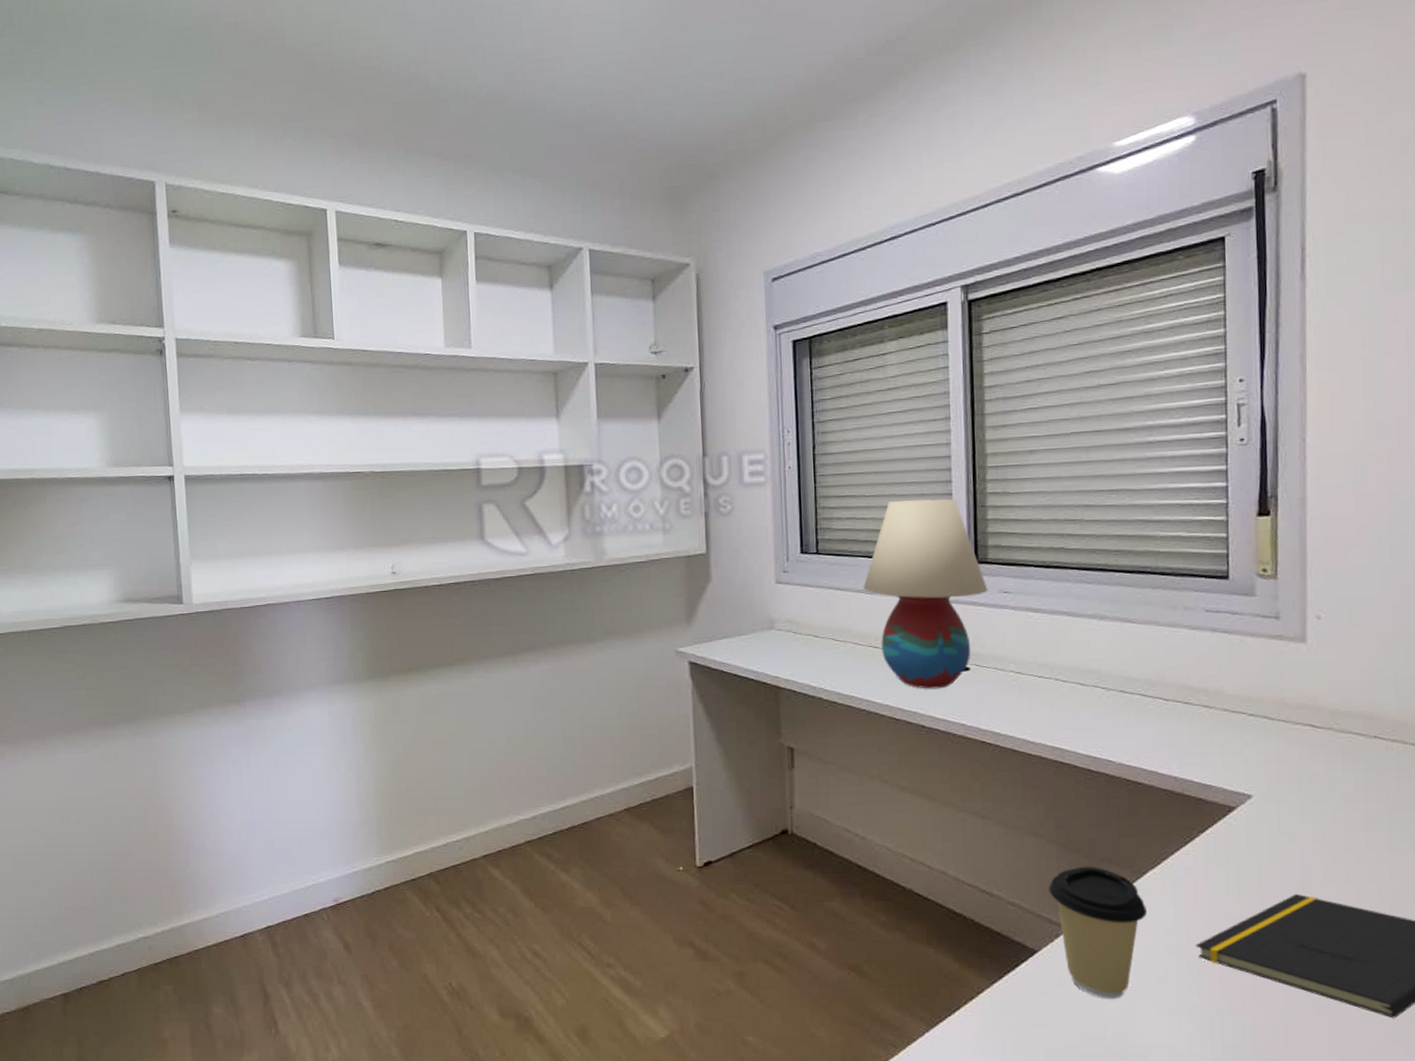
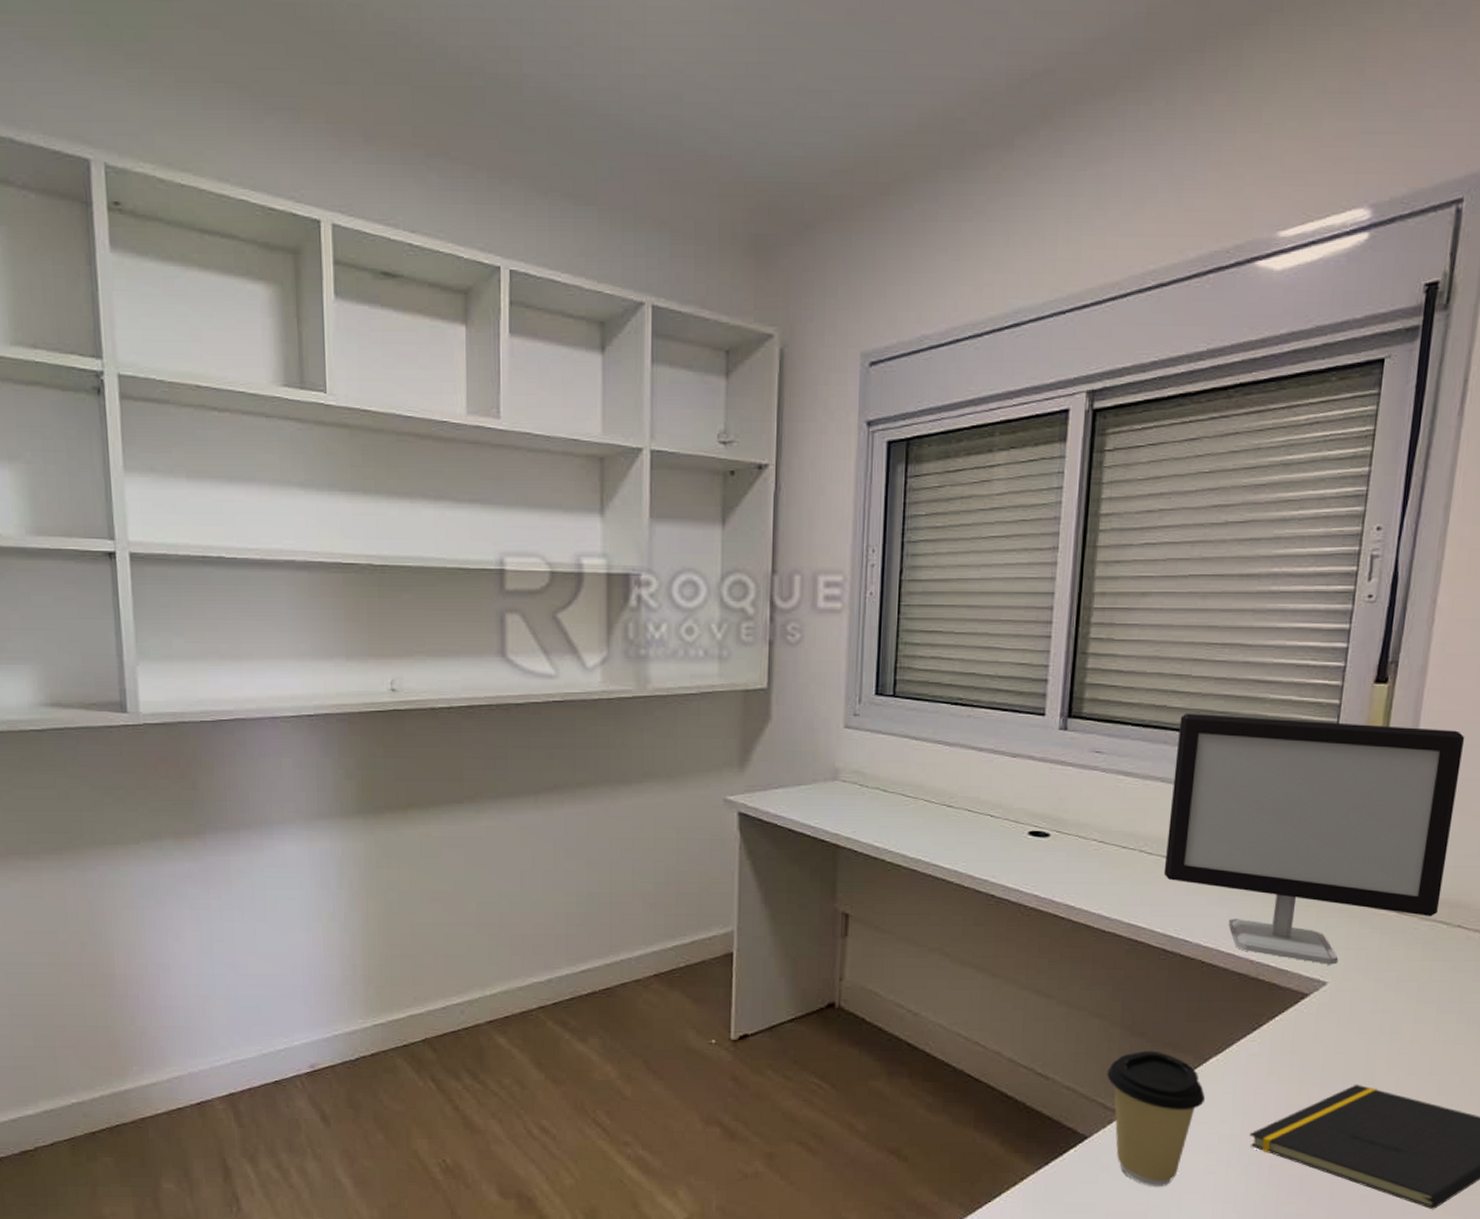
table lamp: present [863,498,988,689] -> none [942,641,1079,856]
computer monitor: none [1078,552,1353,779] -> present [1163,713,1465,965]

